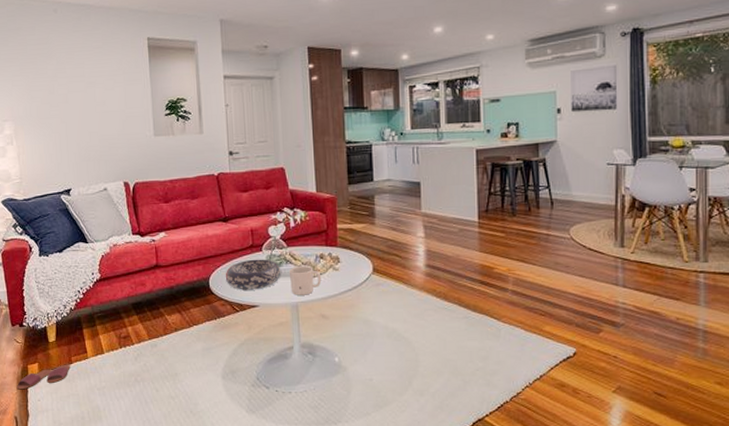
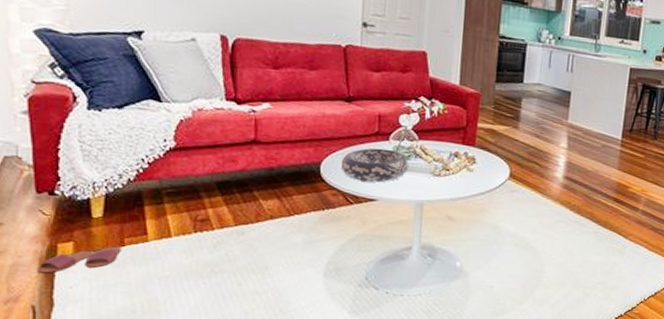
mug: present [289,265,322,295] -> none [416,161,453,194]

